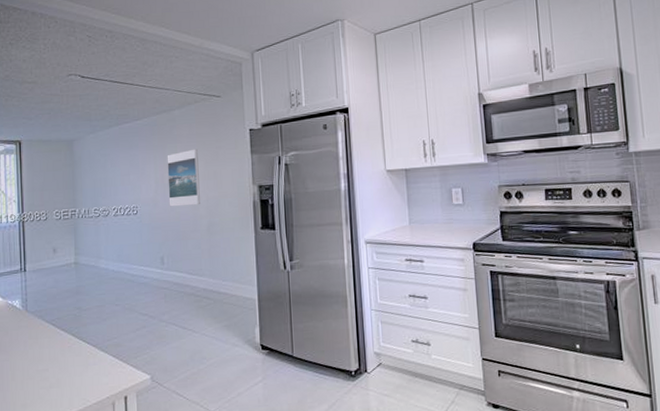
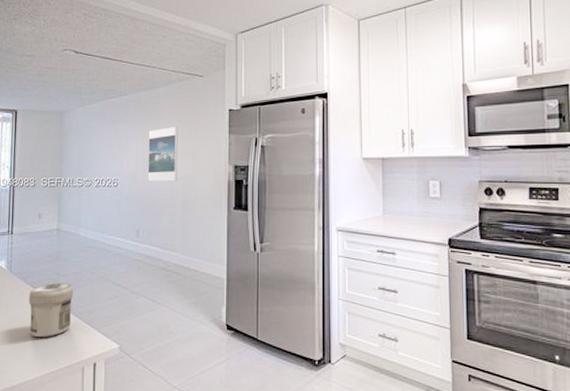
jar: none [49,317,98,376] -> present [29,283,74,337]

